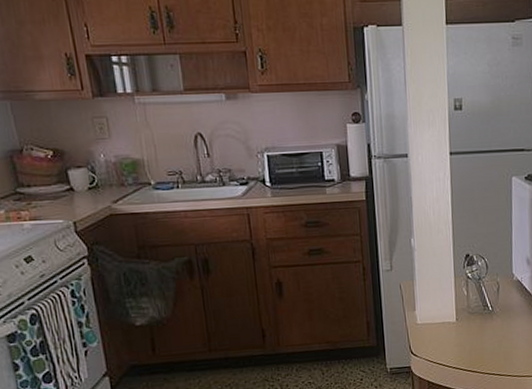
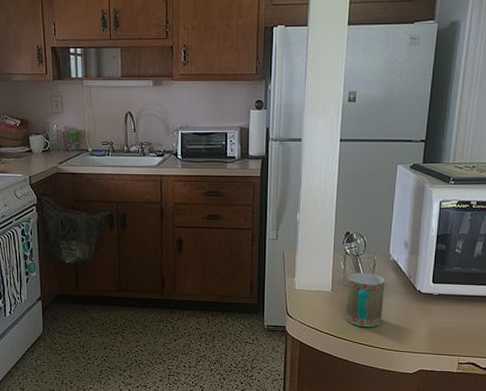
mug: none [472,296,512,356] -> present [345,273,385,327]

